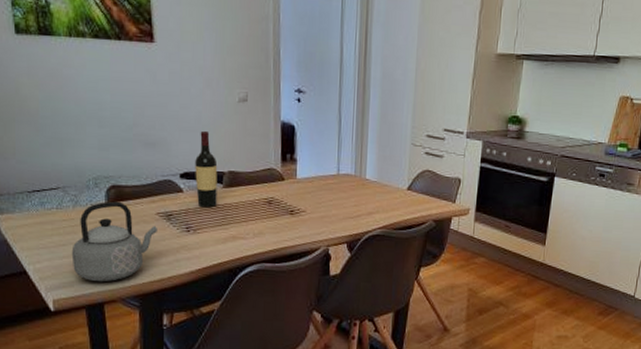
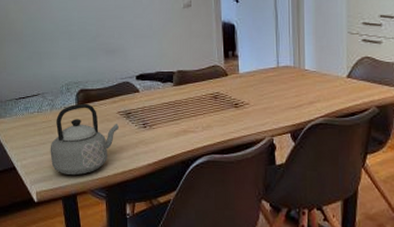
wine bottle: present [195,130,218,208] -> none [148,35,169,105]

